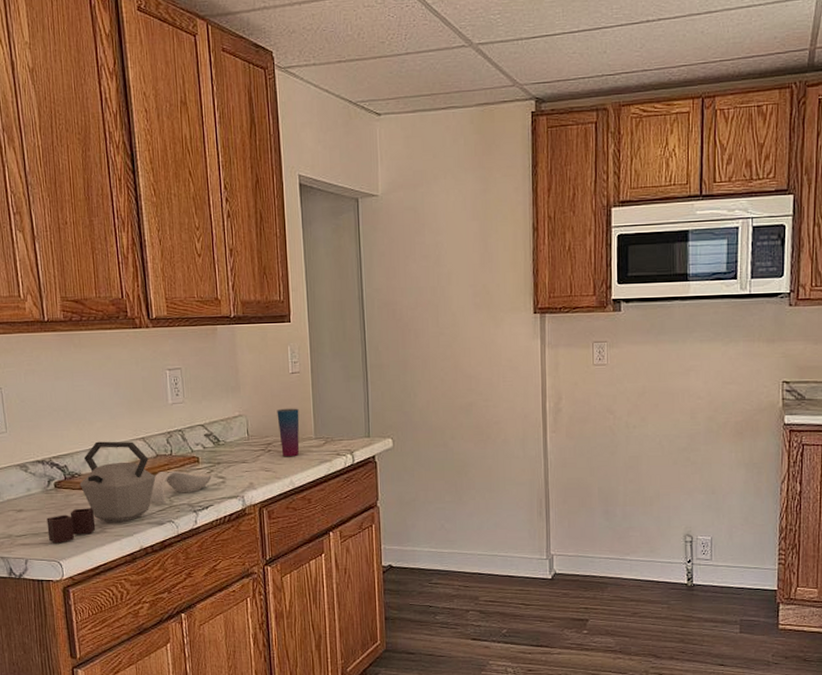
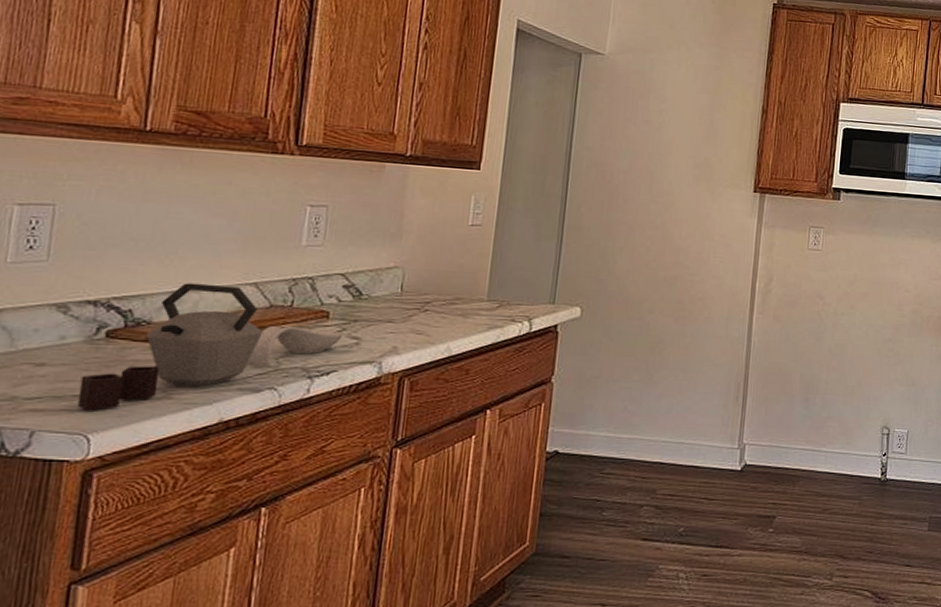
cup: present [277,408,300,457] -> none [441,263,473,320]

